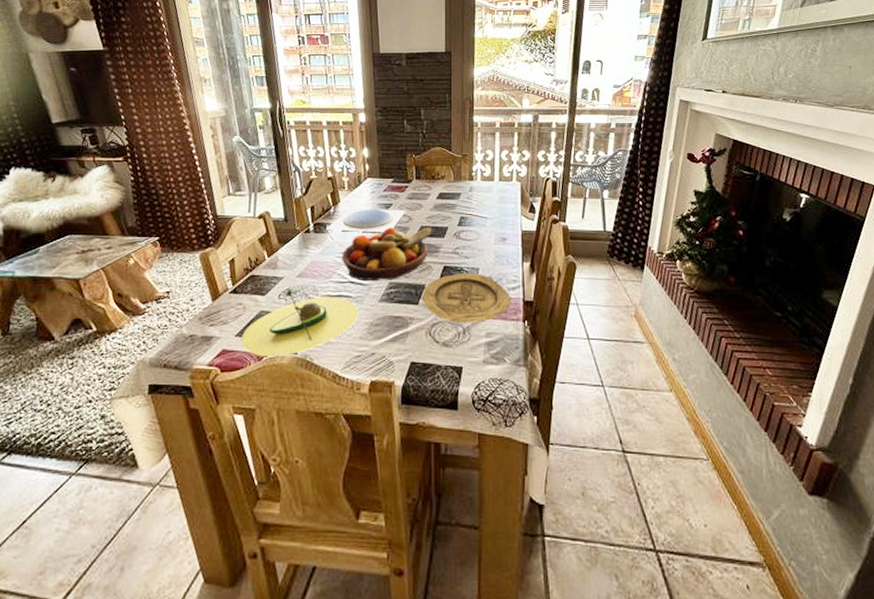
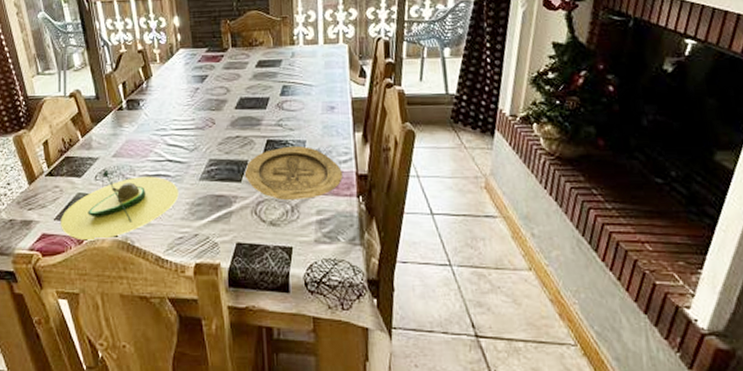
plate: present [326,208,406,233] -> none [140,80,223,107]
fruit bowl: present [342,227,433,282] -> none [158,98,253,159]

